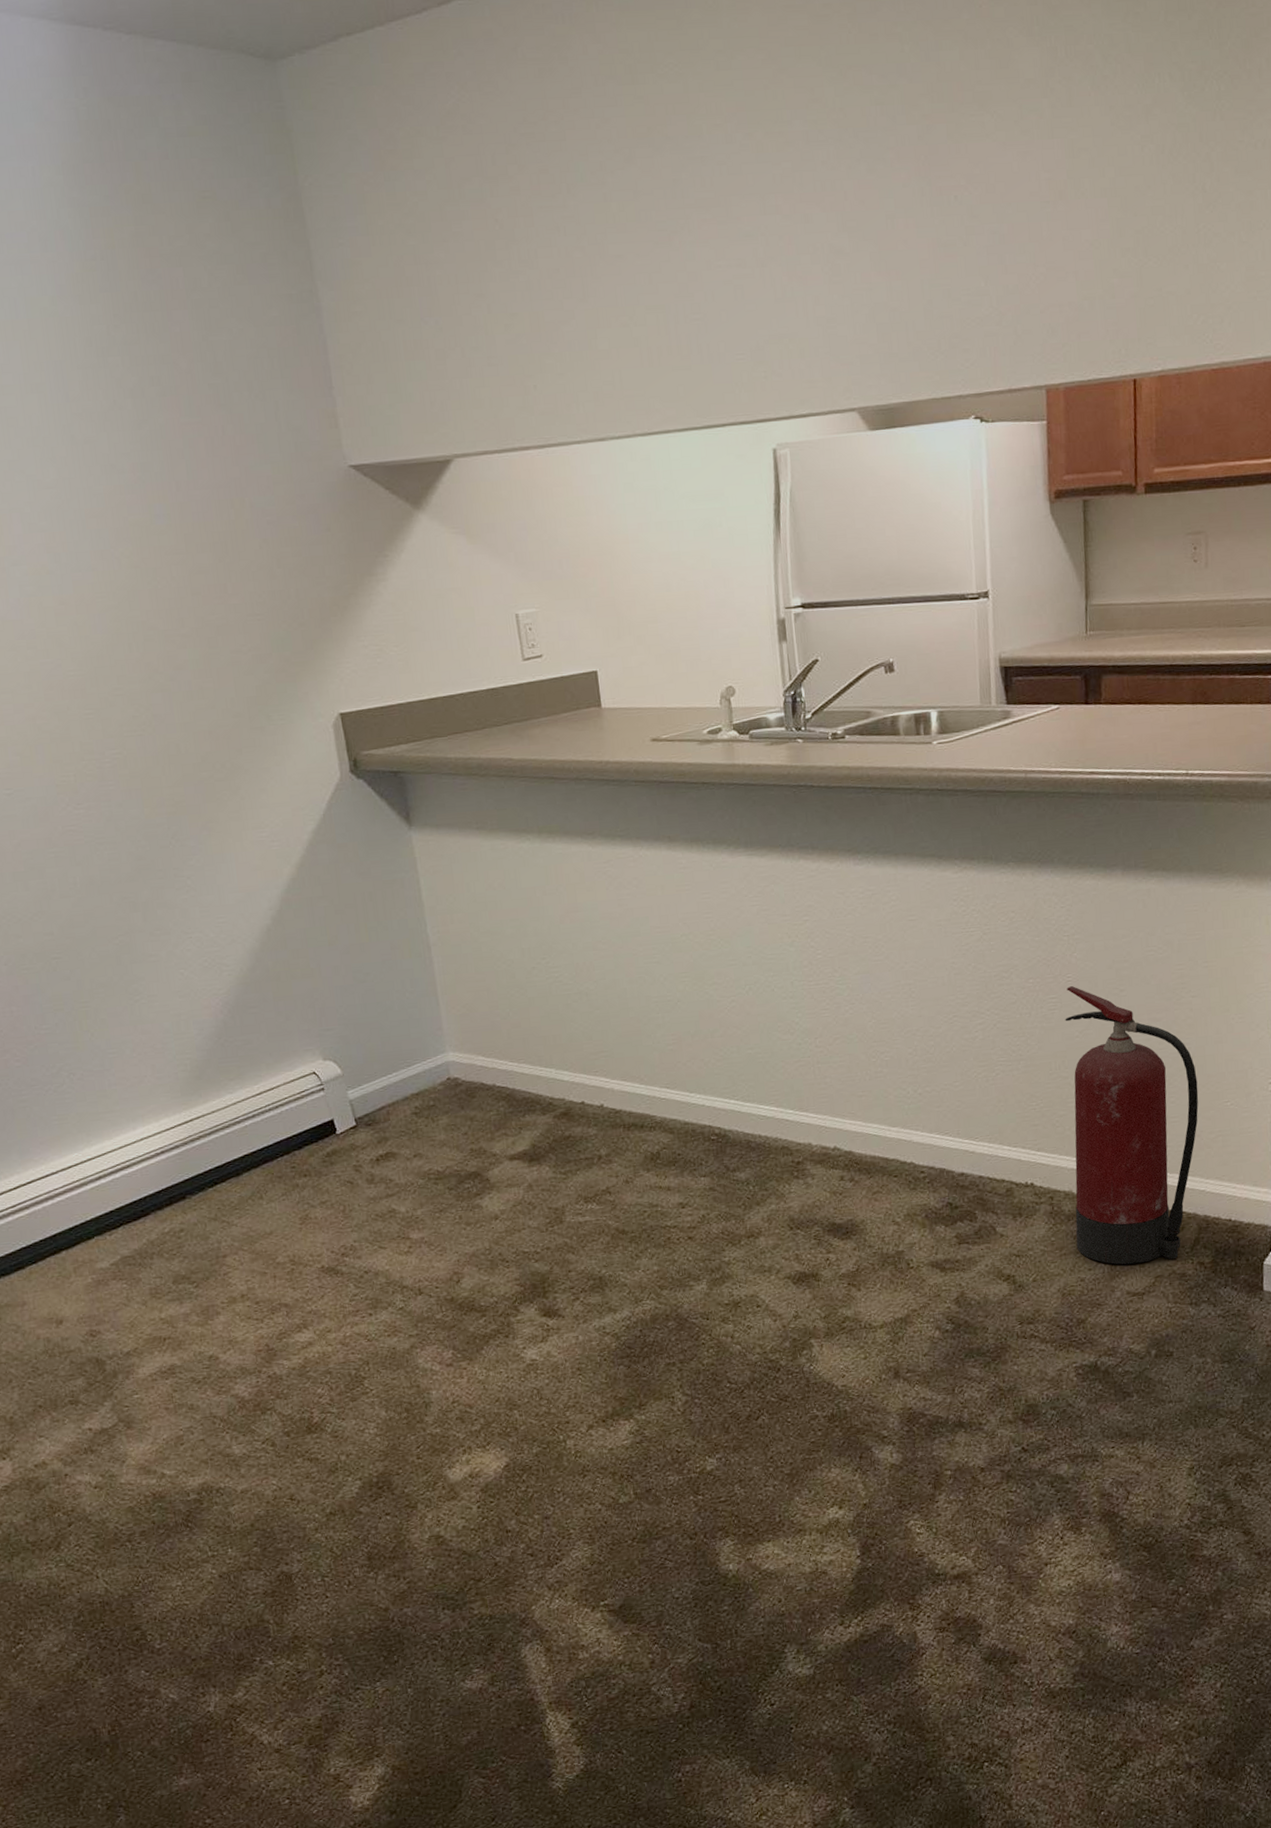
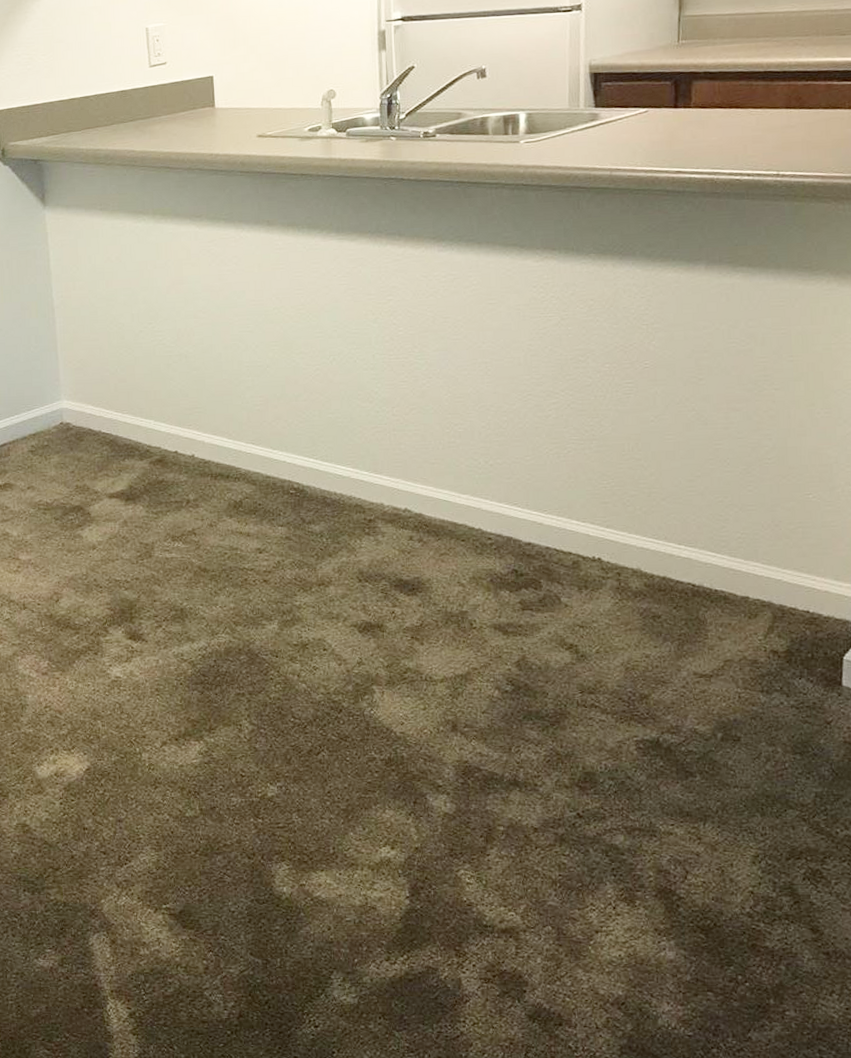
fire extinguisher: present [1065,986,1199,1265] -> none [640,373,778,646]

